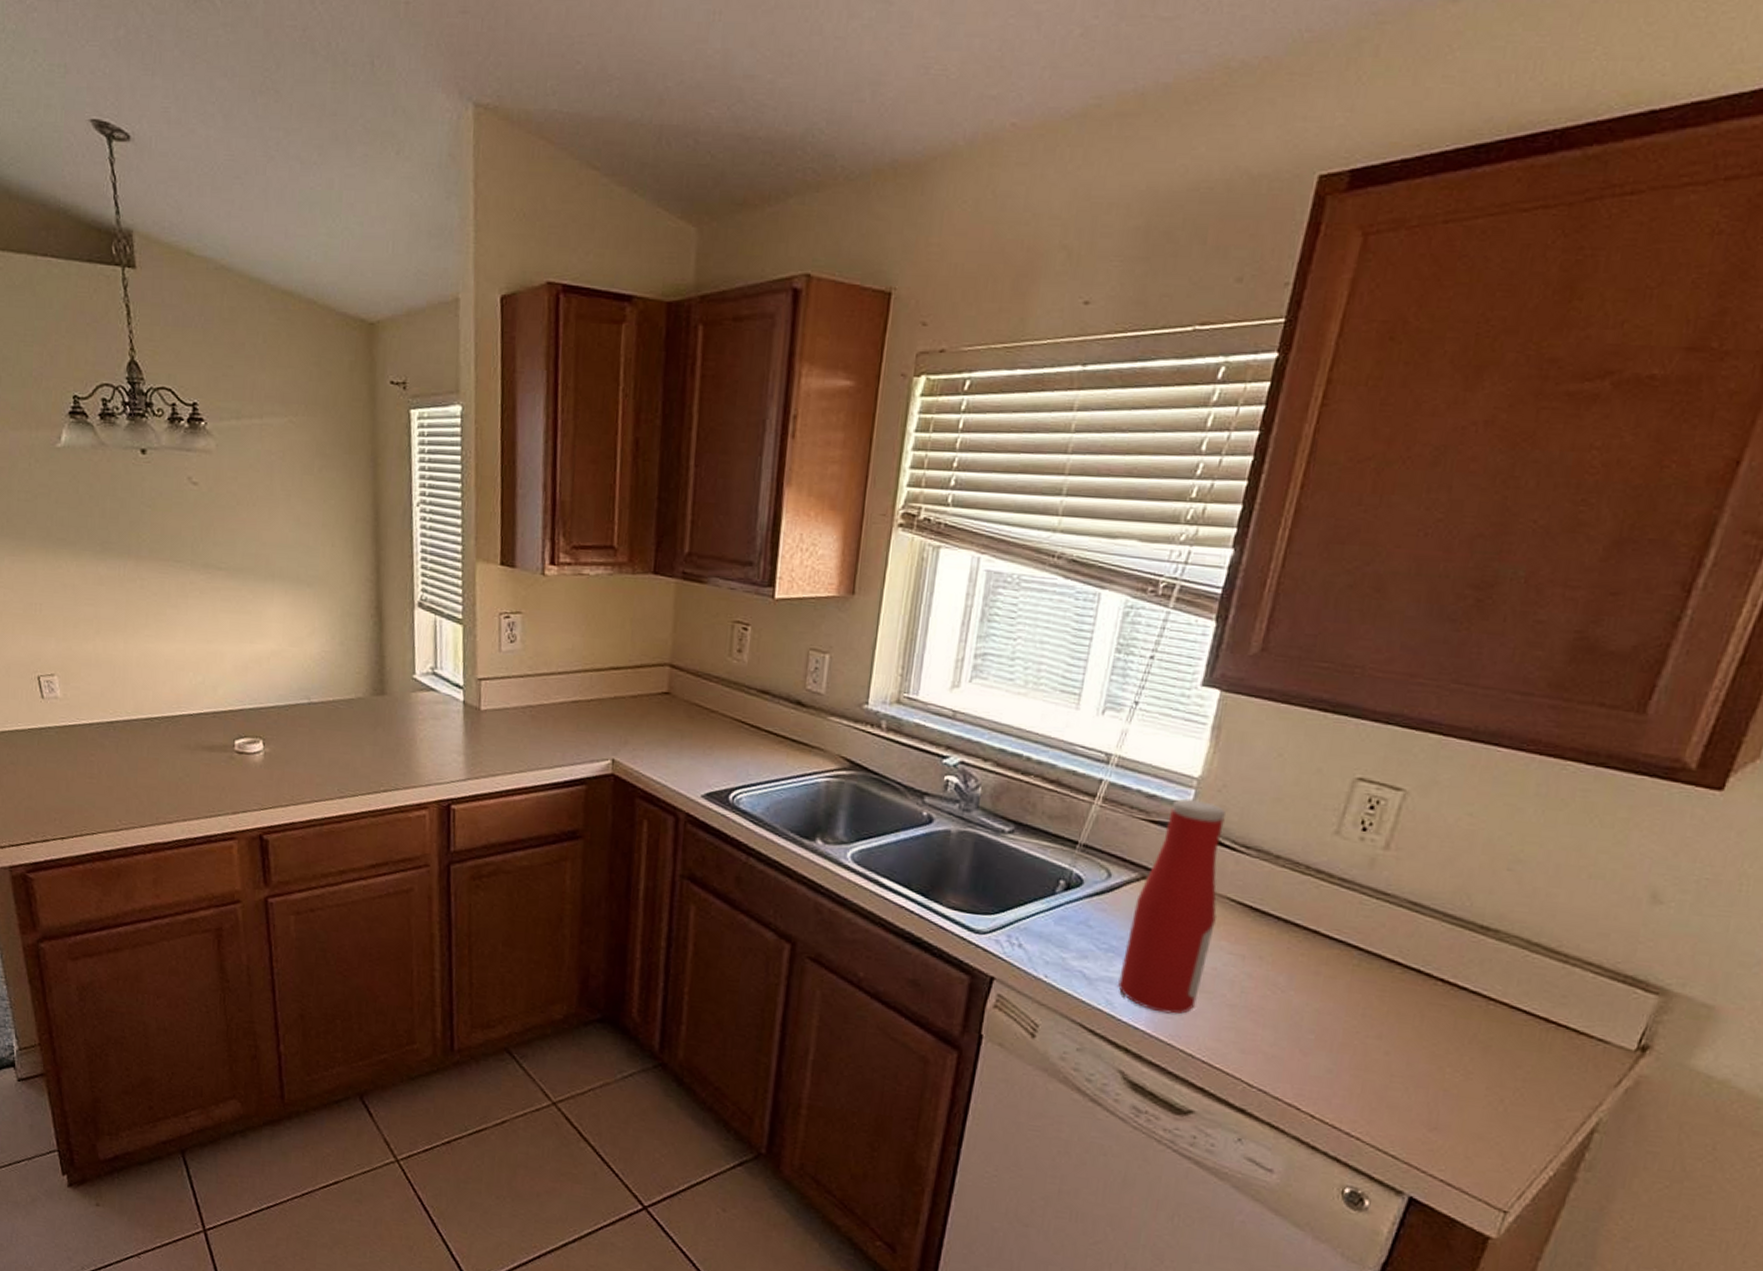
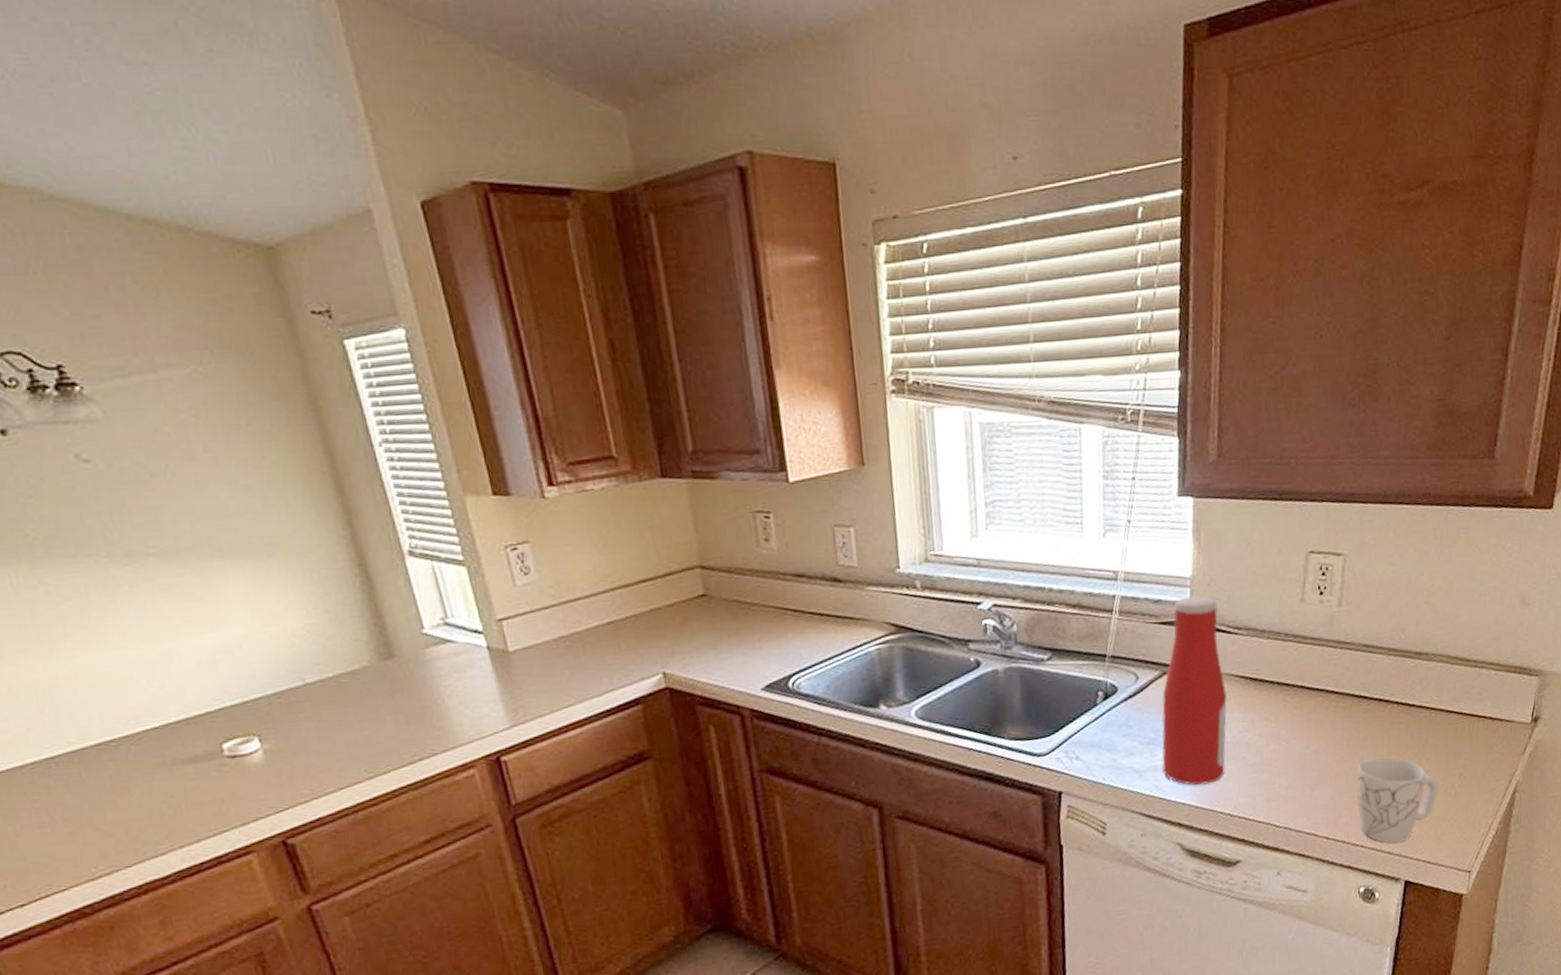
mug: none [1361,1036,1483,1149] -> present [1357,757,1440,843]

